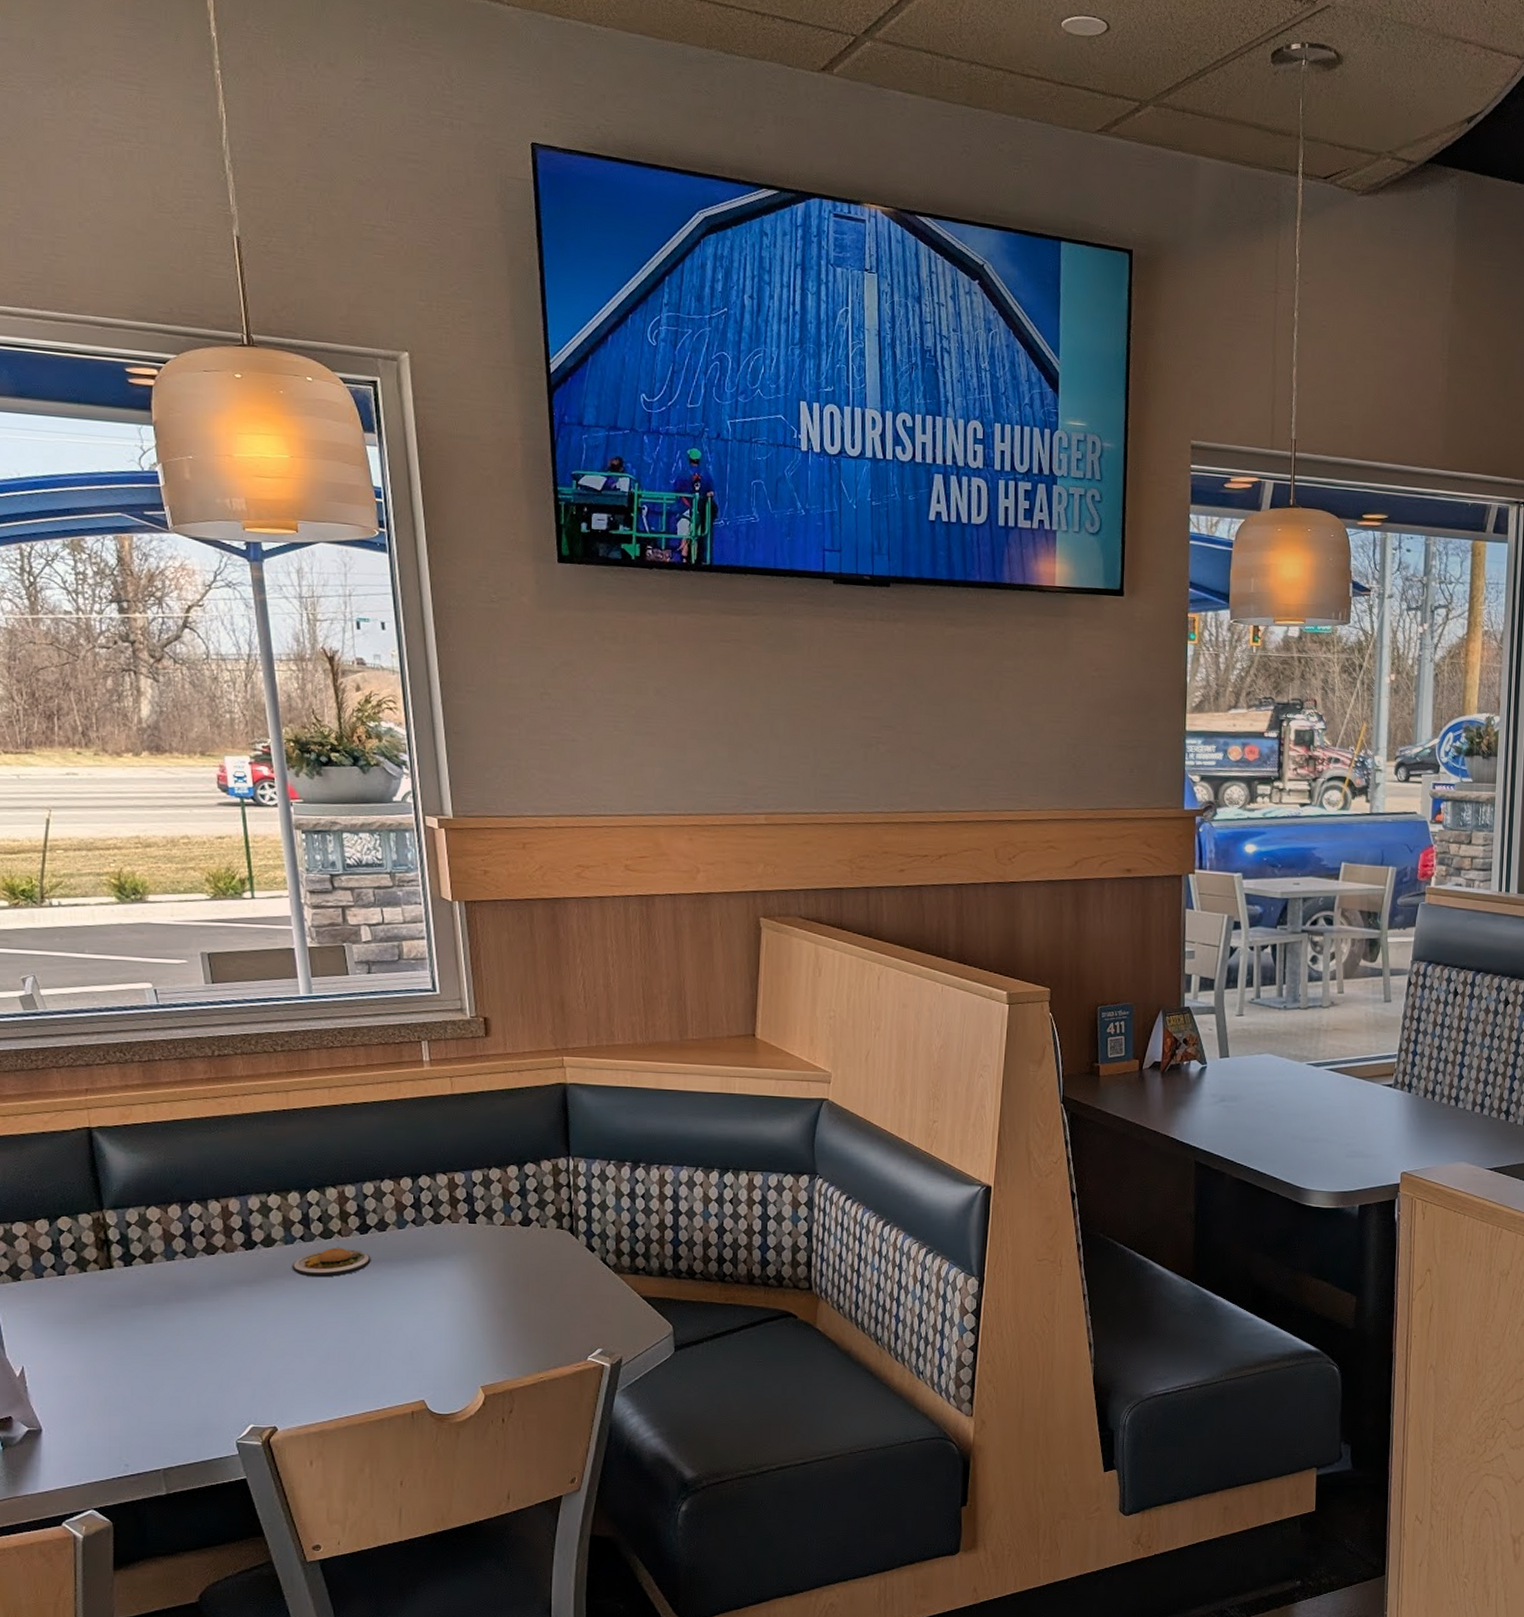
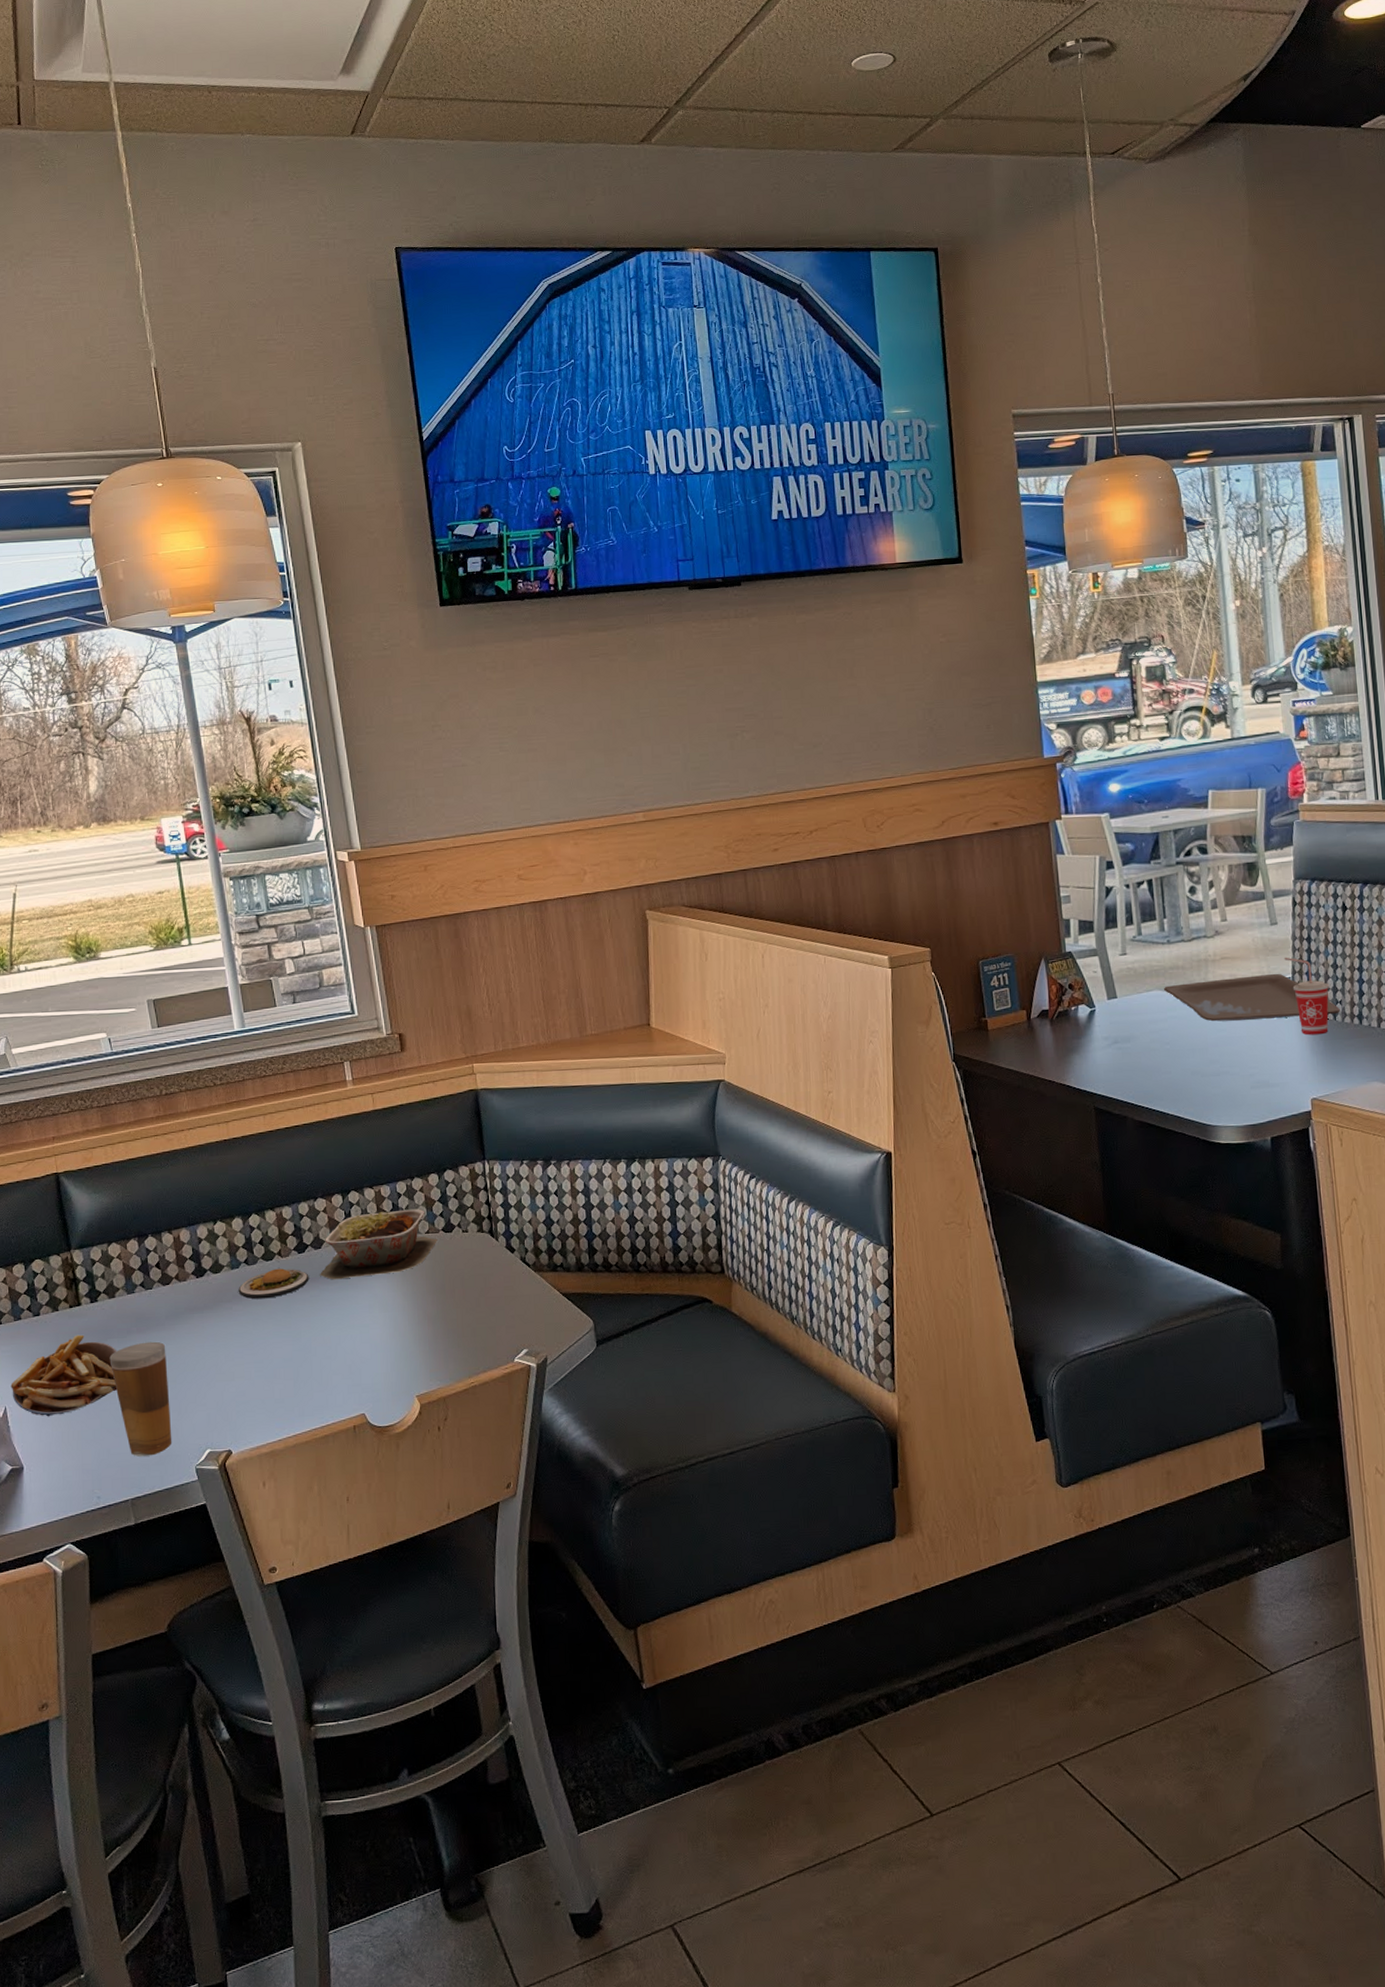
french fries: none [29,1298,153,1380] -> present [10,1334,118,1417]
beverage cup: none [144,1311,212,1427] -> present [109,1341,172,1457]
takeout container: none [383,1198,513,1264] -> present [320,1208,437,1280]
tray: none [1274,1049,1439,1095] -> present [1163,973,1340,1022]
beverage cup: none [1393,1034,1433,1113] -> present [1284,957,1330,1036]

